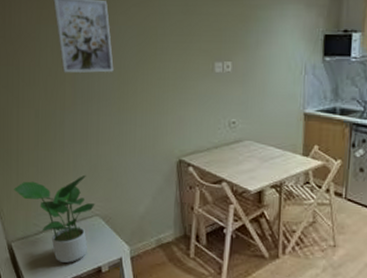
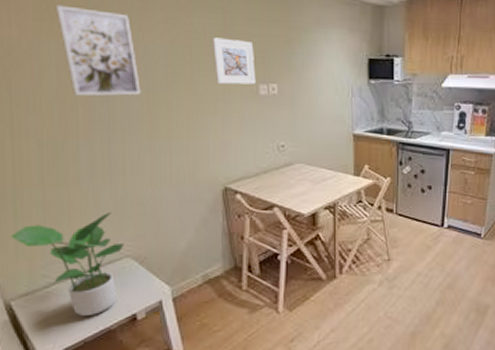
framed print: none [174,18,212,62] -> present [211,37,256,85]

